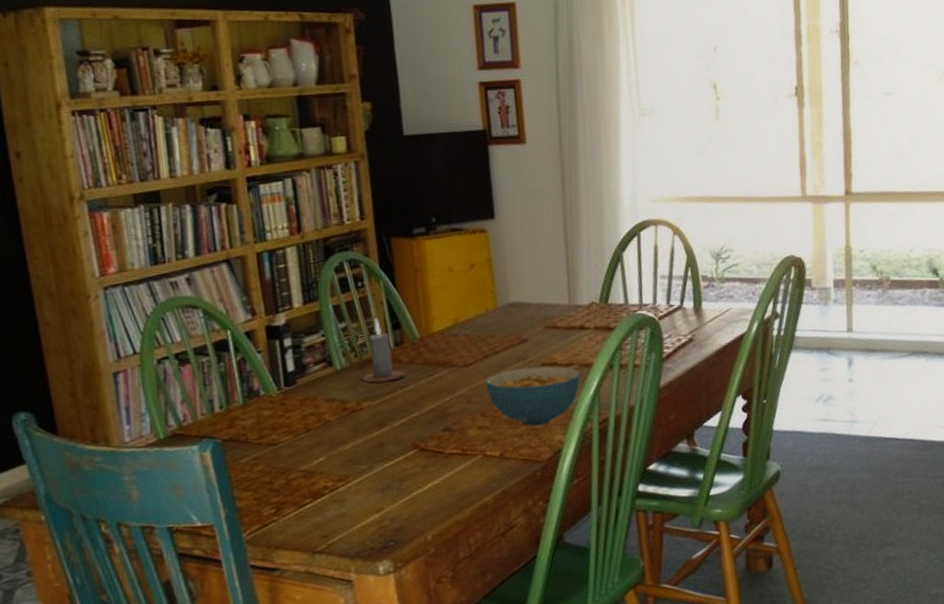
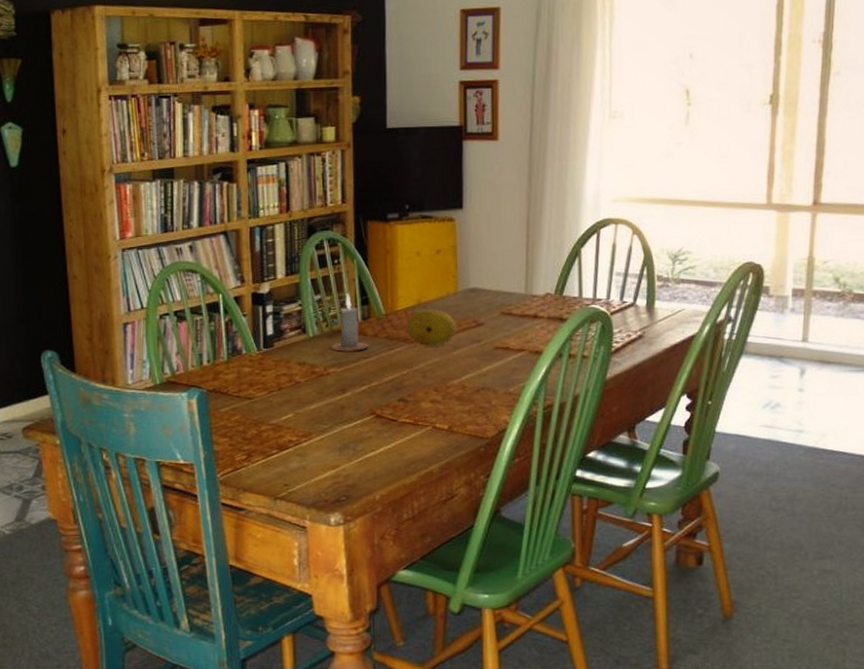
fruit: none [444,328,500,370] -> present [407,308,457,347]
cereal bowl: present [485,366,580,426] -> none [441,349,530,405]

